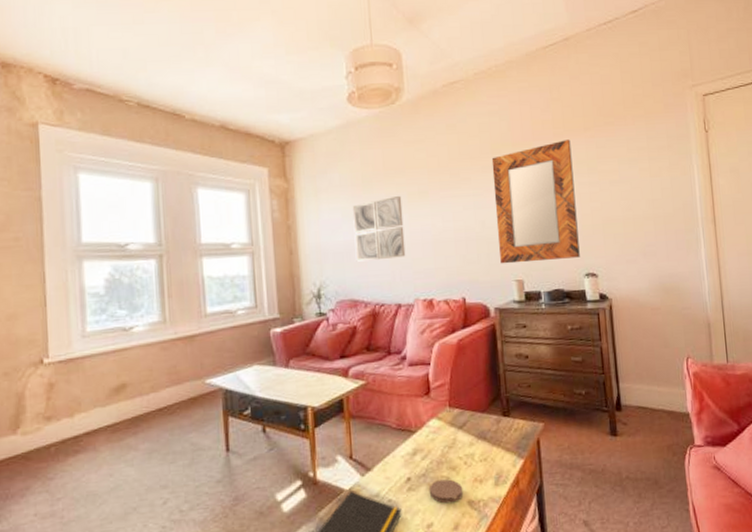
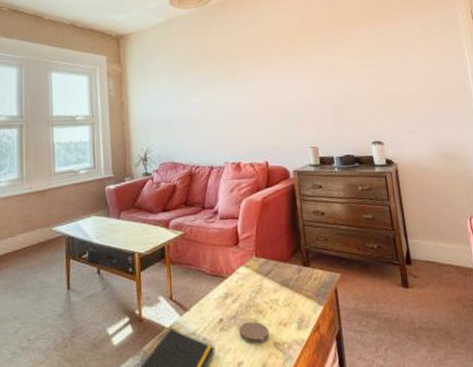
wall art: present [352,195,406,262] -> none [173,76,217,131]
home mirror: present [491,139,580,264] -> none [287,29,367,133]

